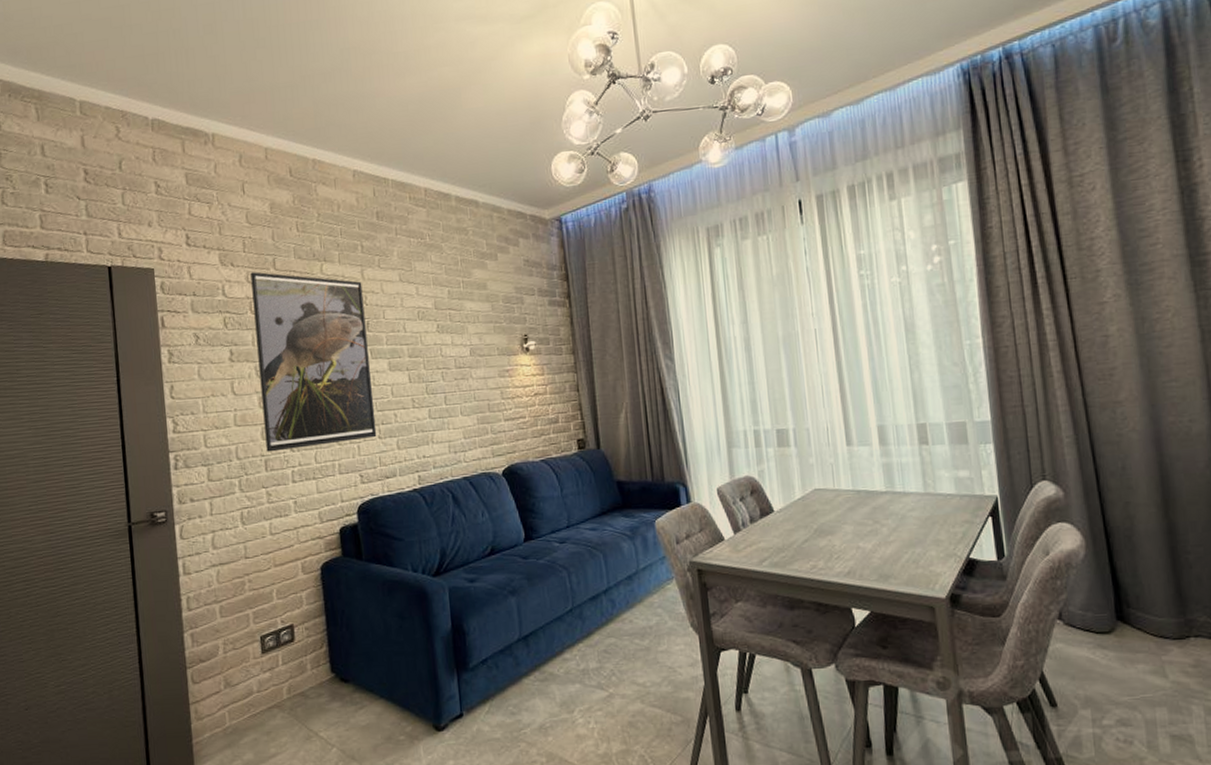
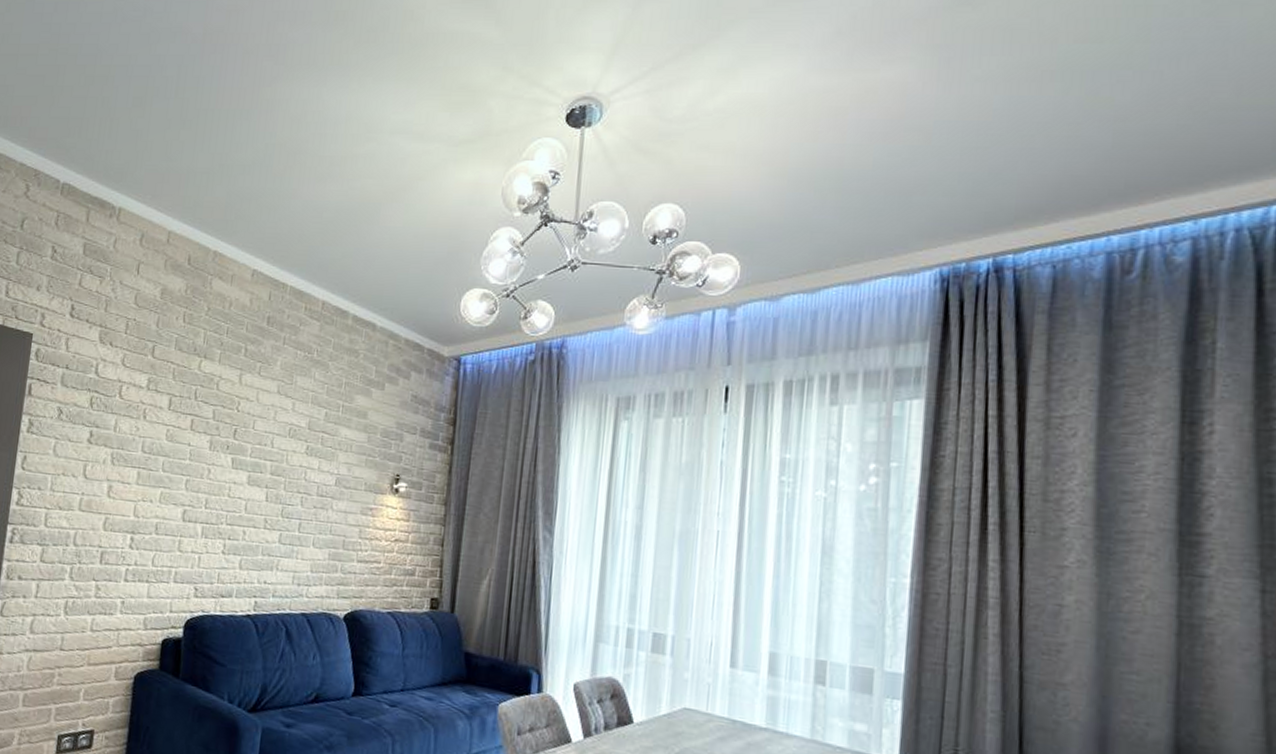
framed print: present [250,272,377,452] -> none [105,355,238,552]

